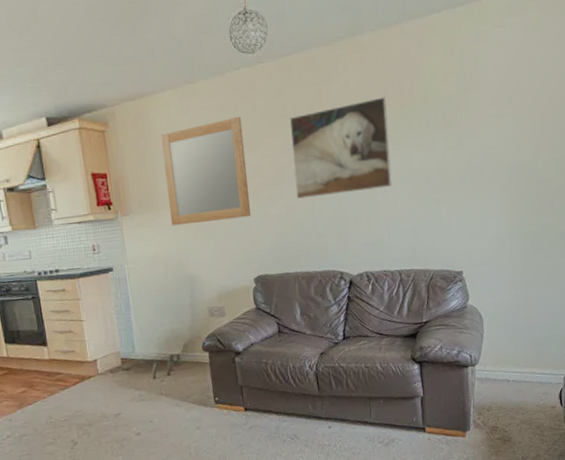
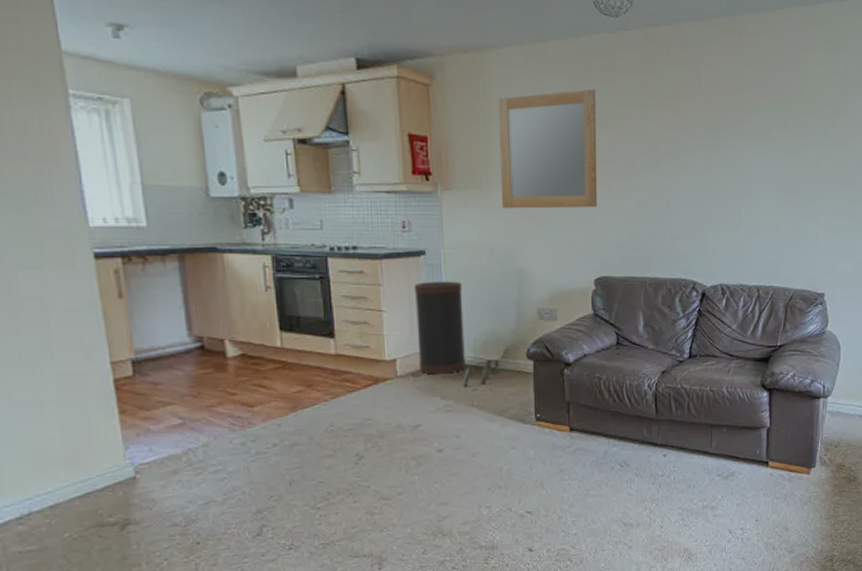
trash can: none [105,290,154,370] -> present [413,281,467,375]
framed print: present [289,97,392,200] -> none [650,89,762,195]

